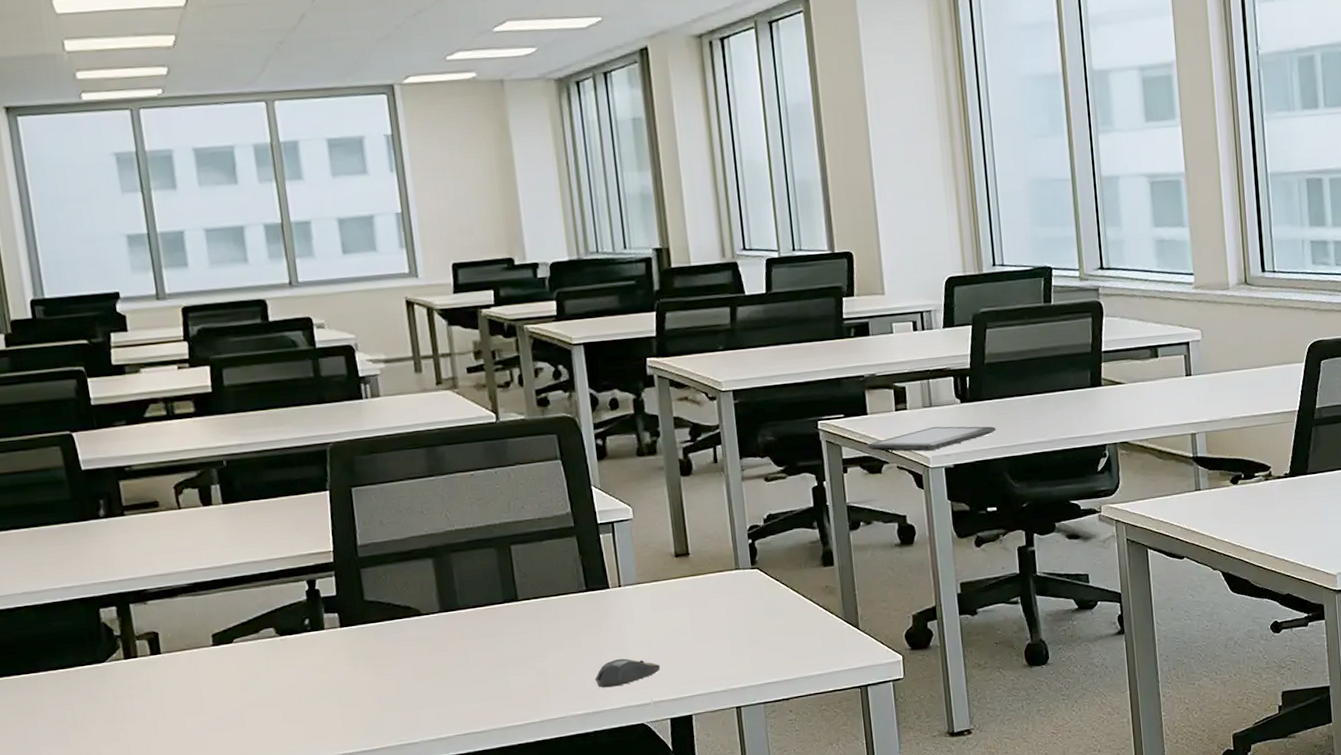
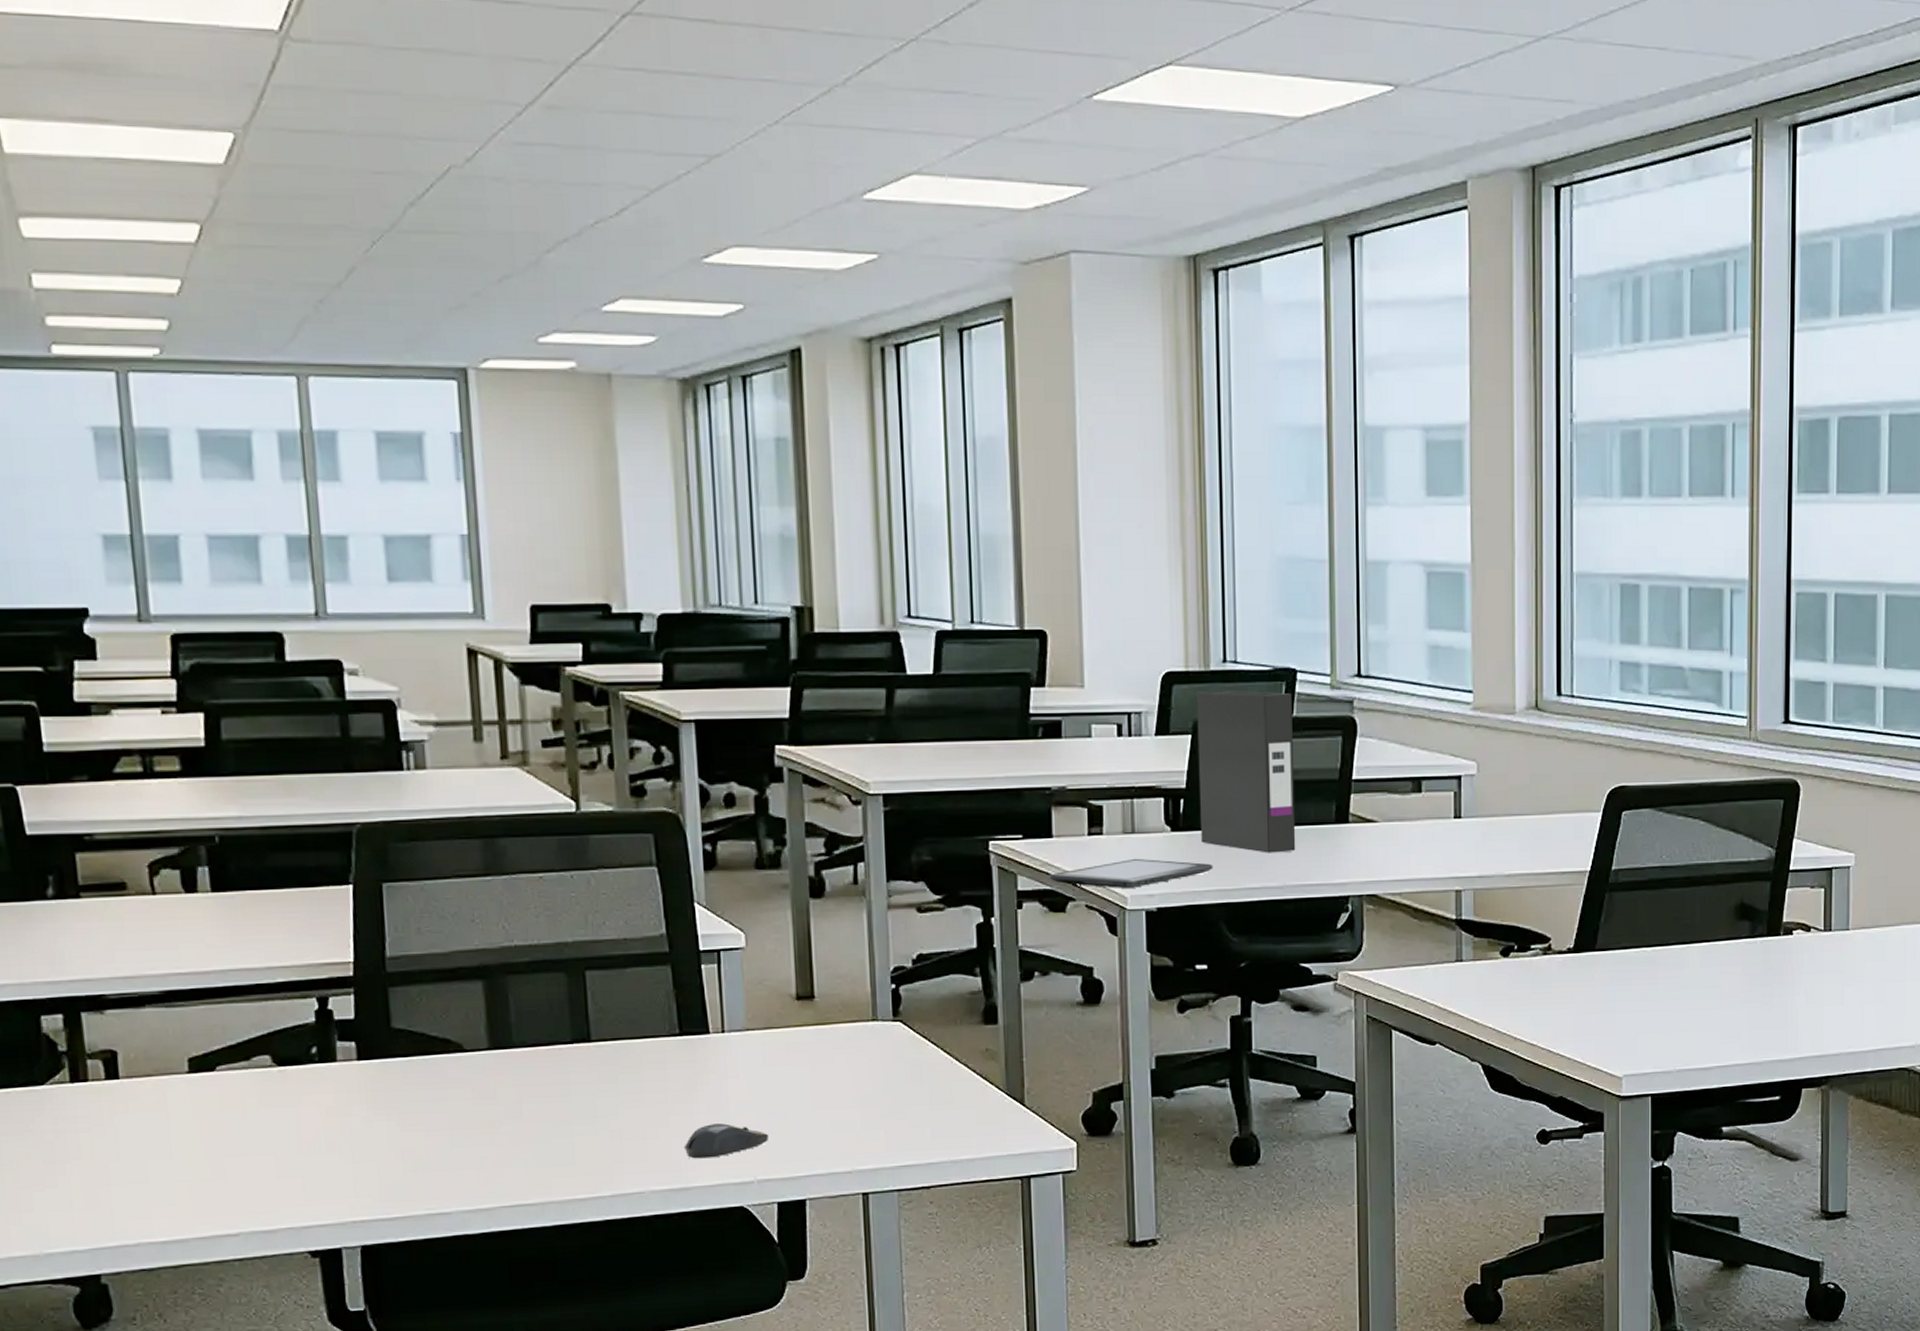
binder: none [973,286,1061,415] -> present [1196,691,1296,853]

